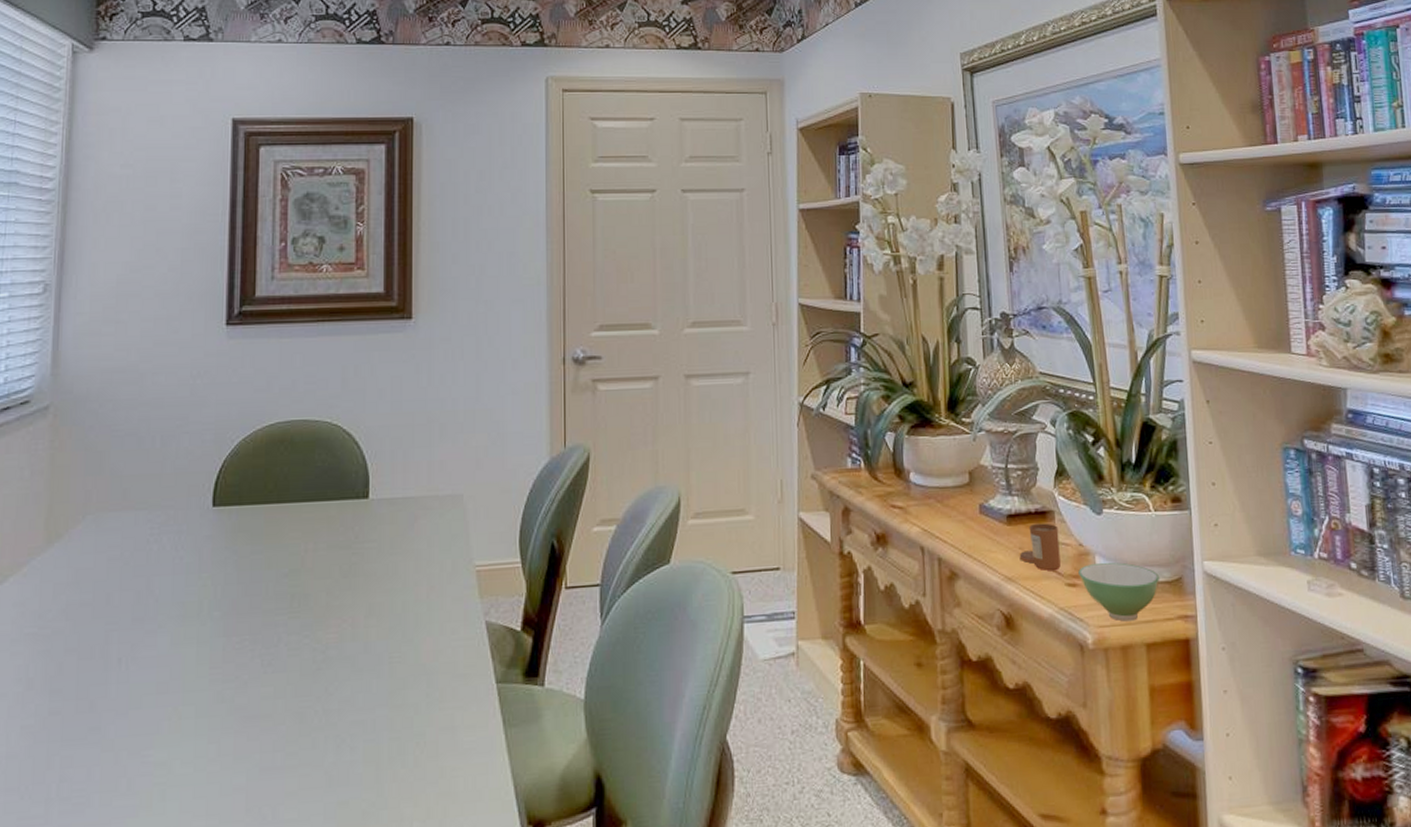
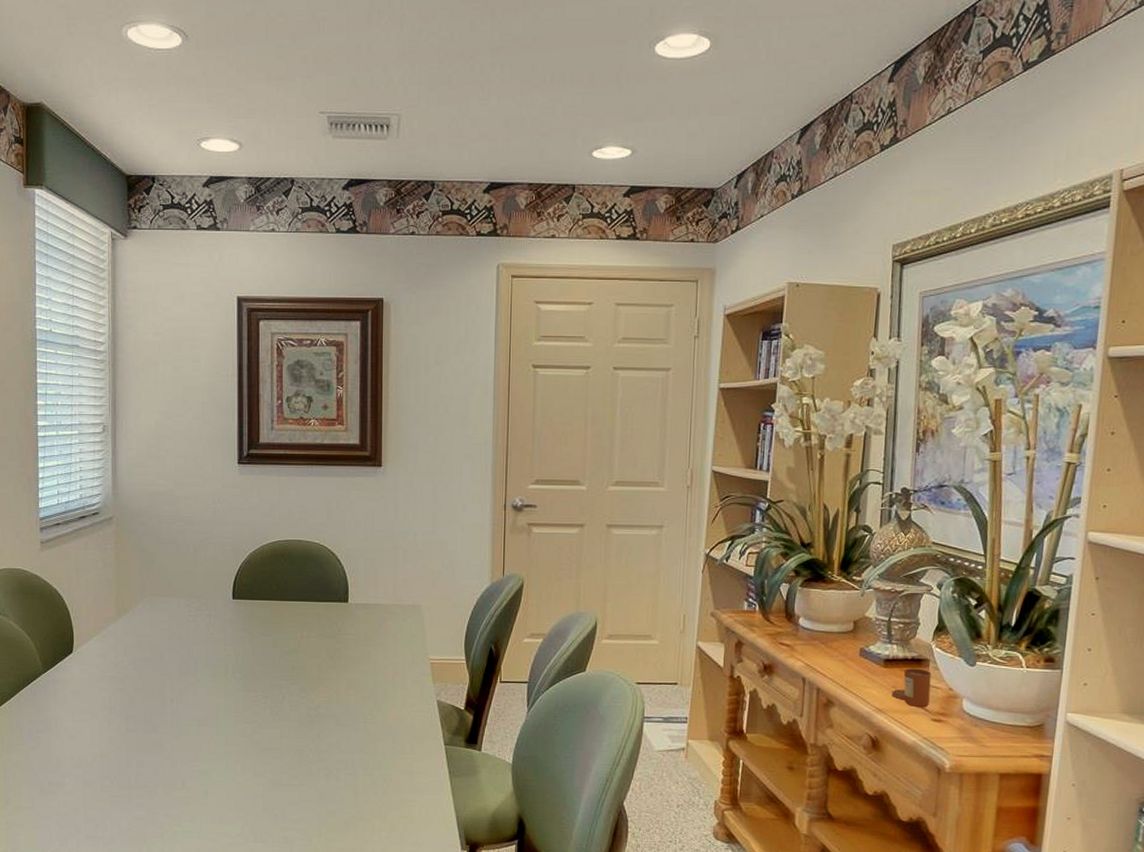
bowl: present [1078,562,1160,622] -> none [945,705,1023,754]

